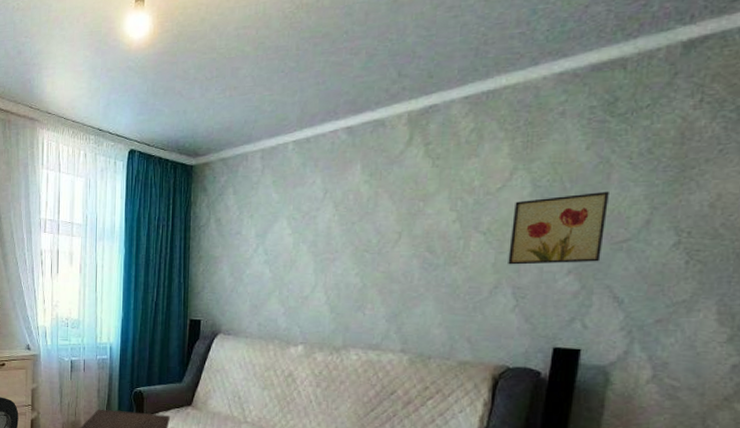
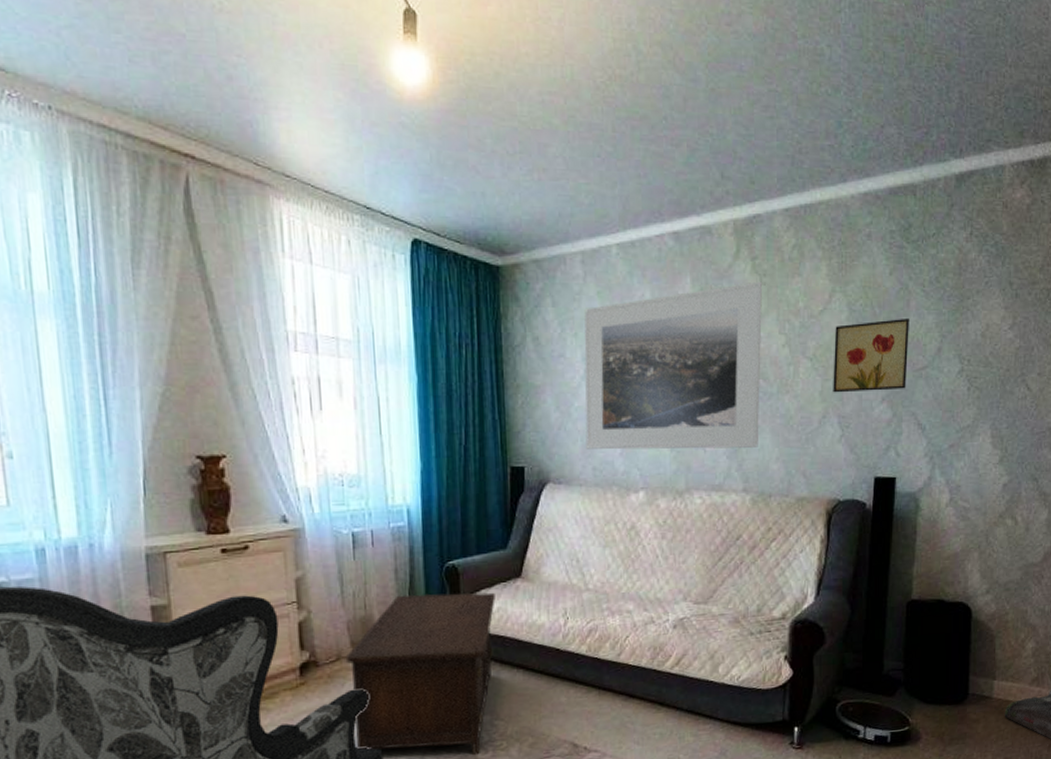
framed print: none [253,164,436,313] -> present [584,281,763,450]

